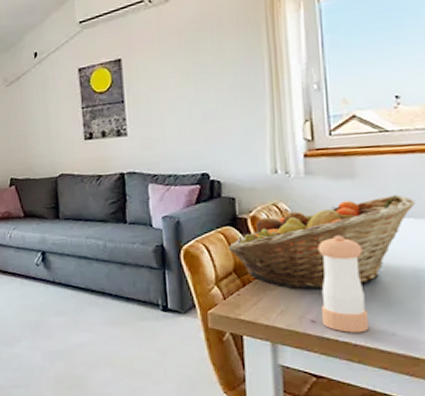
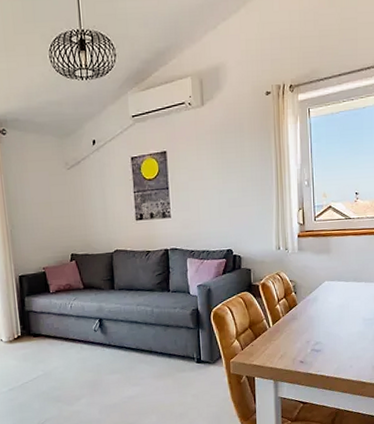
fruit basket: present [227,195,415,289] -> none [245,265,366,339]
pepper shaker: present [317,235,370,333] -> none [305,296,337,368]

